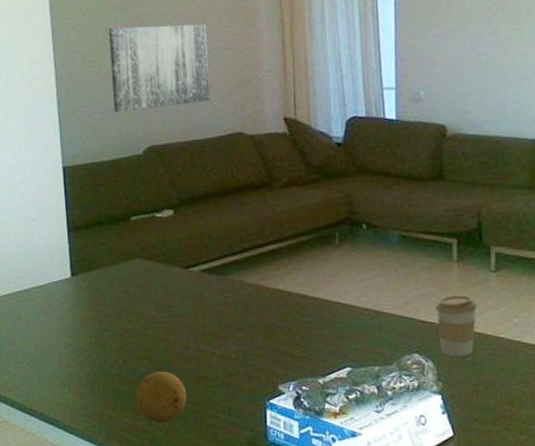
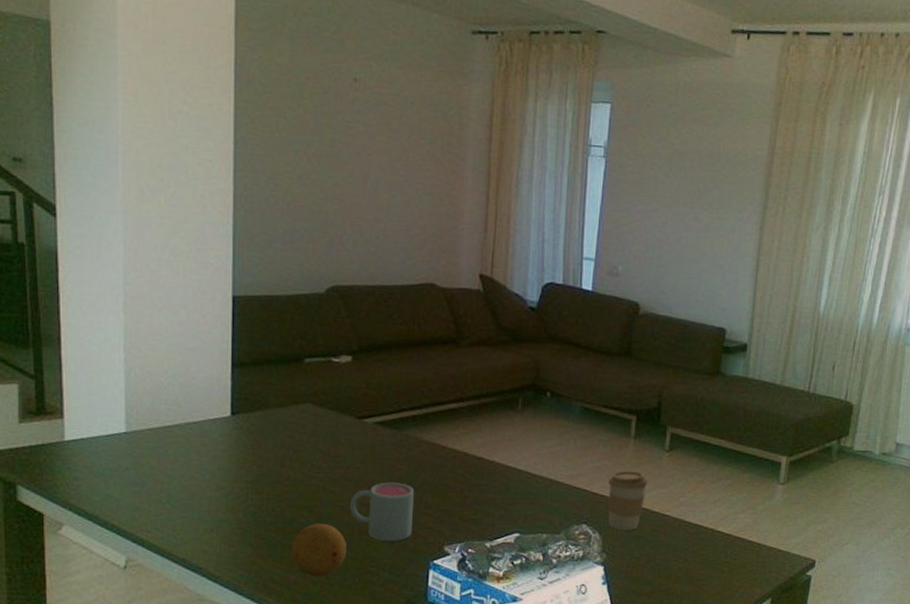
wall art: present [108,23,210,113] -> none [297,151,409,247]
mug: none [185,326,246,384] -> present [350,482,415,541]

